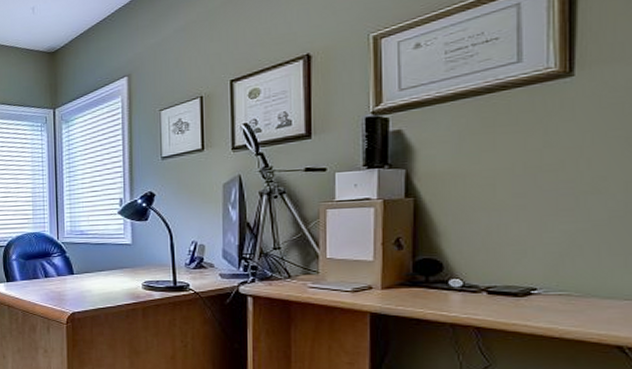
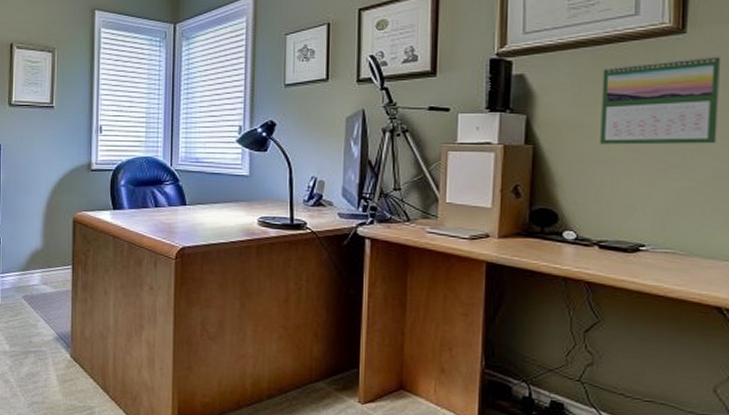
calendar: none [484,95,614,193] -> present [600,55,722,145]

